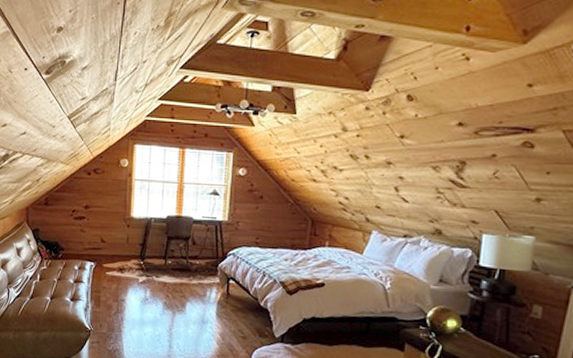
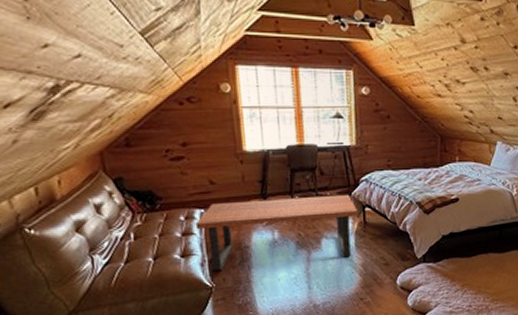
coffee table: none [85,259,222,324] -> present [195,194,357,272]

